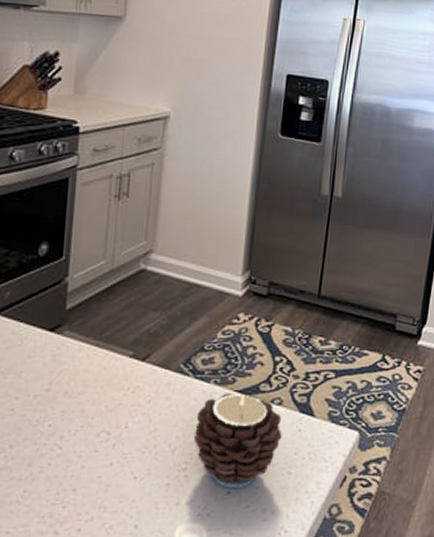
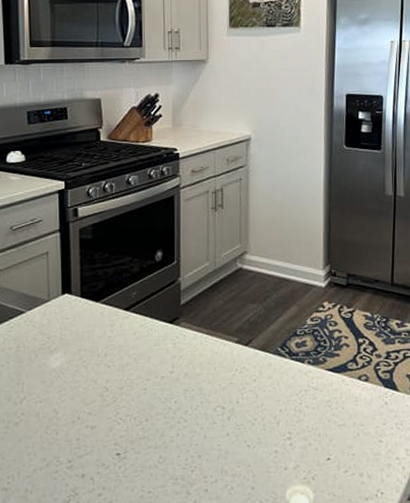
candle: present [193,393,282,489] -> none [294,371,371,456]

